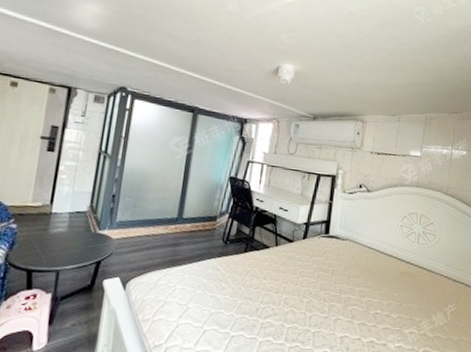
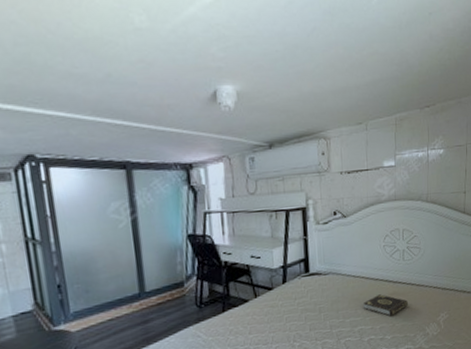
book: none [373,270,418,295] -> present [363,294,409,317]

